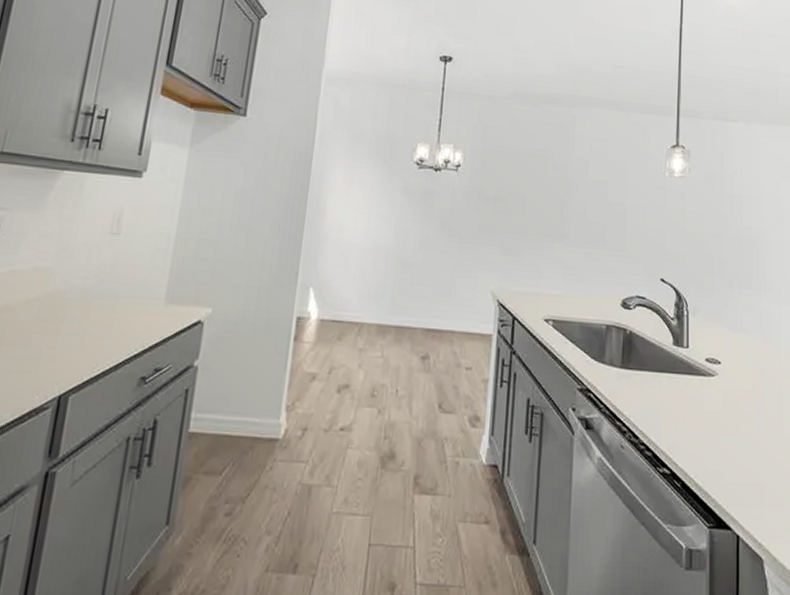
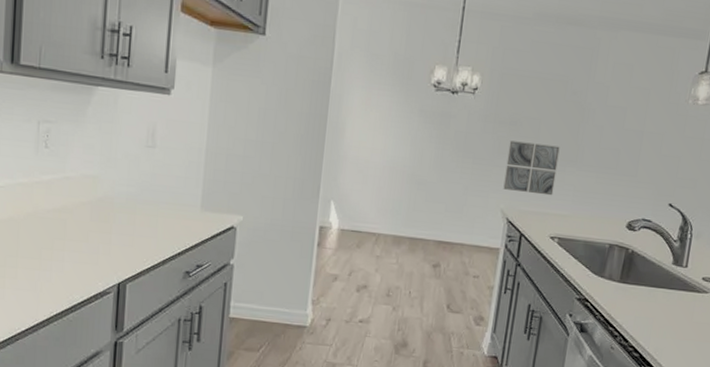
wall art: none [492,217,546,274] -> present [503,140,560,196]

